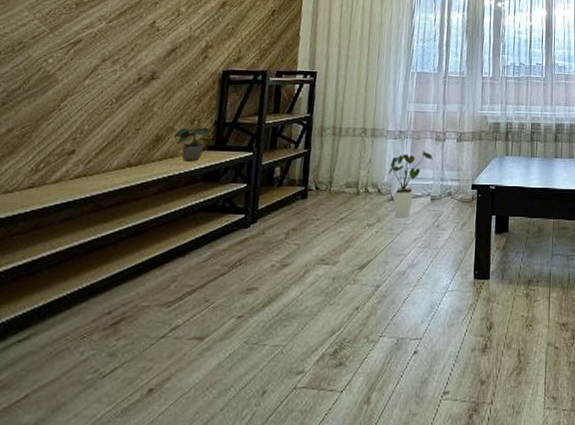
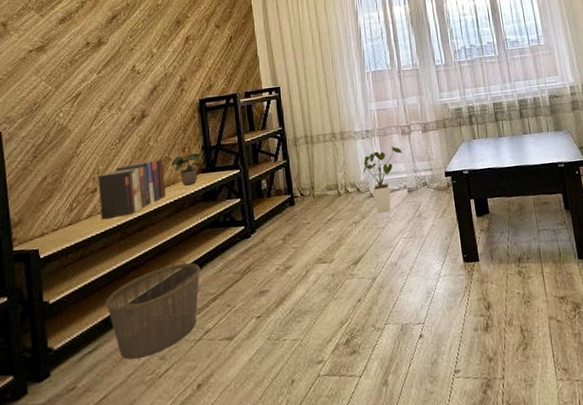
basket: none [53,244,183,353] -> present [106,260,200,359]
books: none [73,127,165,188] -> present [98,158,166,220]

